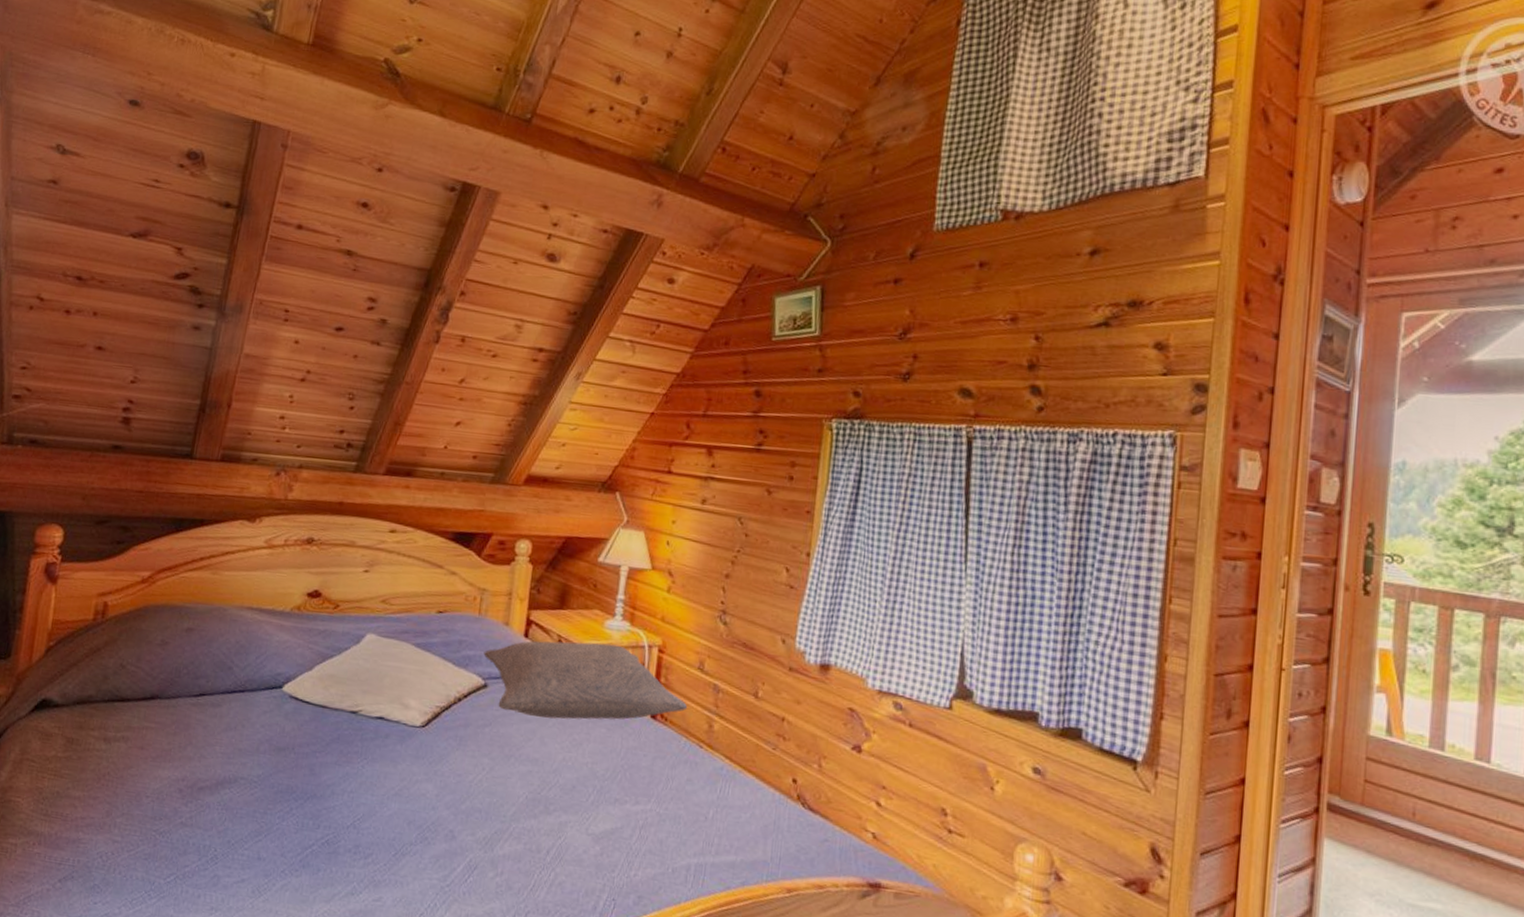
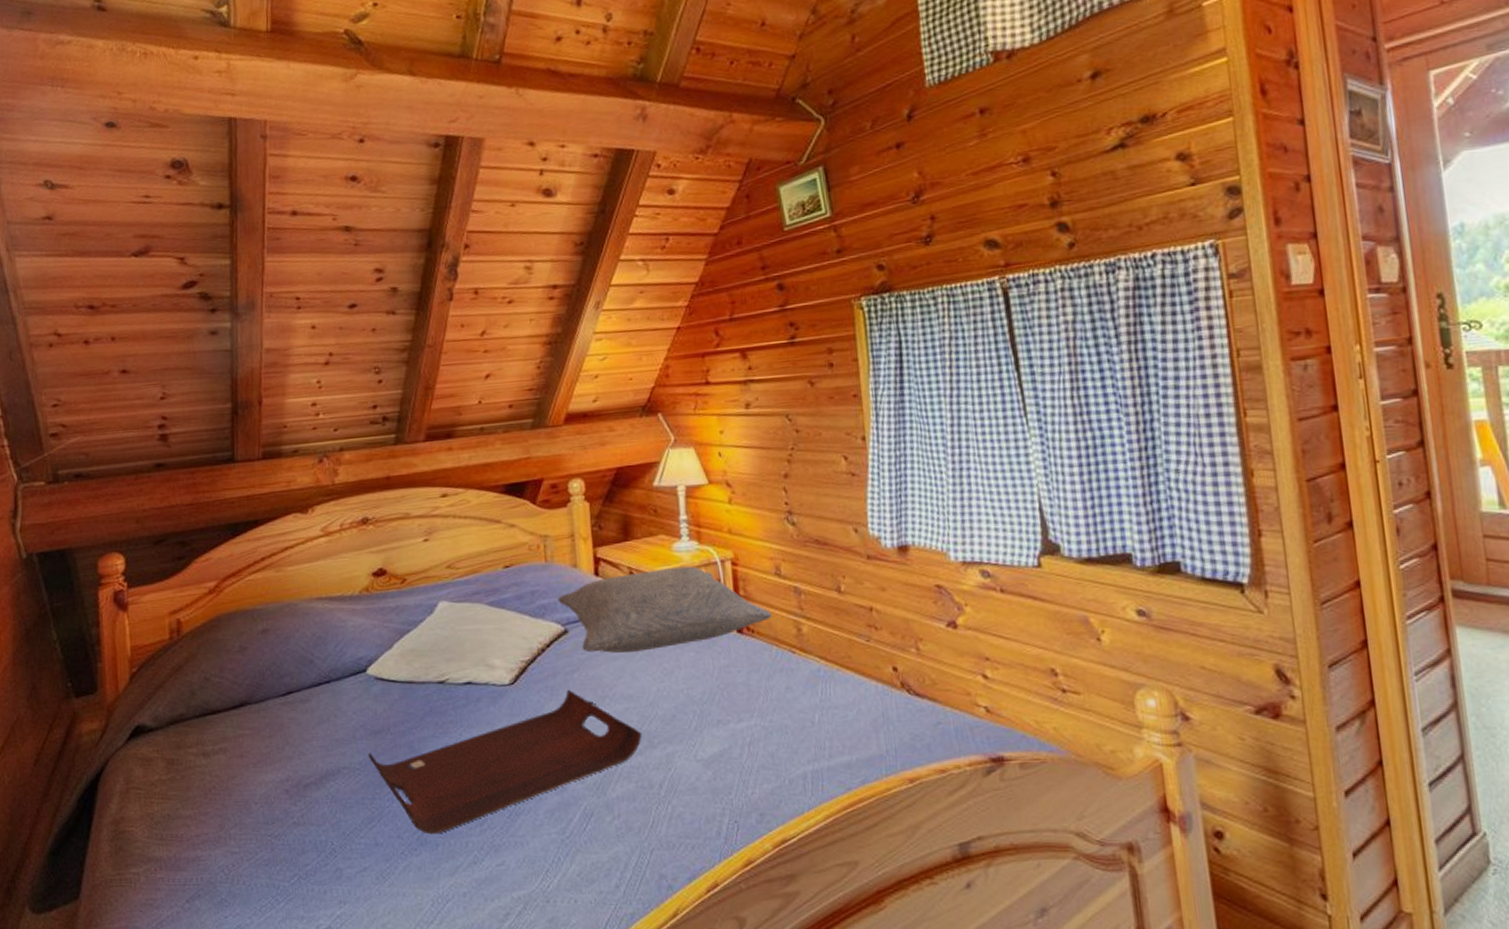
serving tray: none [267,743,540,859] -> present [367,690,642,835]

